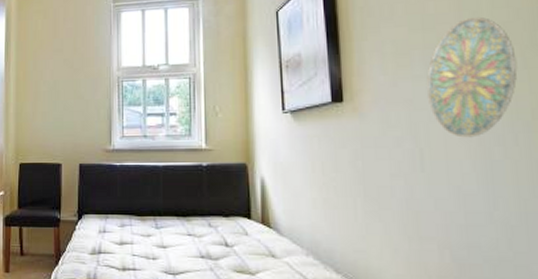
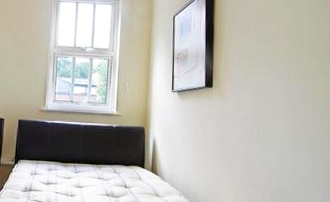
decorative plate: present [427,17,518,138] -> none [266,37,320,119]

